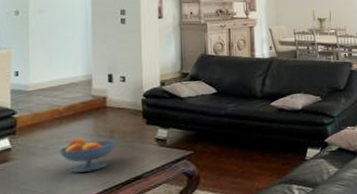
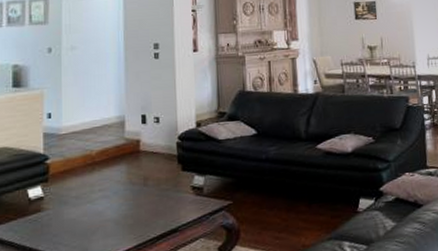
fruit bowl: present [59,137,117,173] -> none [91,185,151,225]

